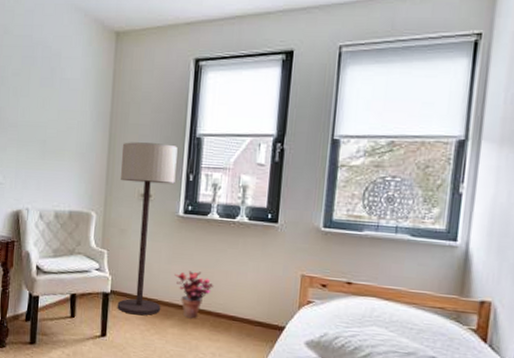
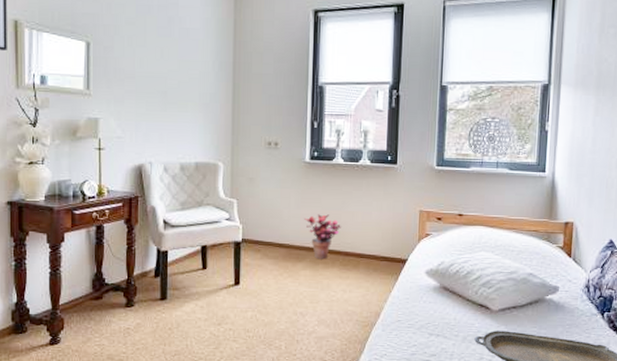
floor lamp: present [117,142,178,316] -> none [246,91,301,261]

